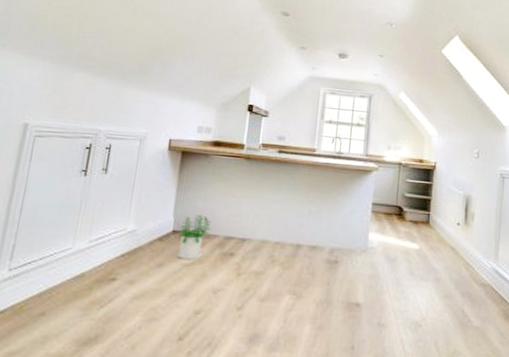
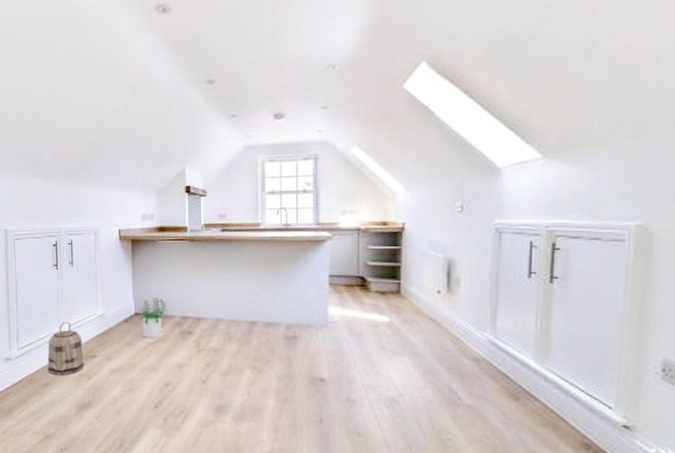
basket: none [46,236,102,303] -> present [47,321,84,375]

